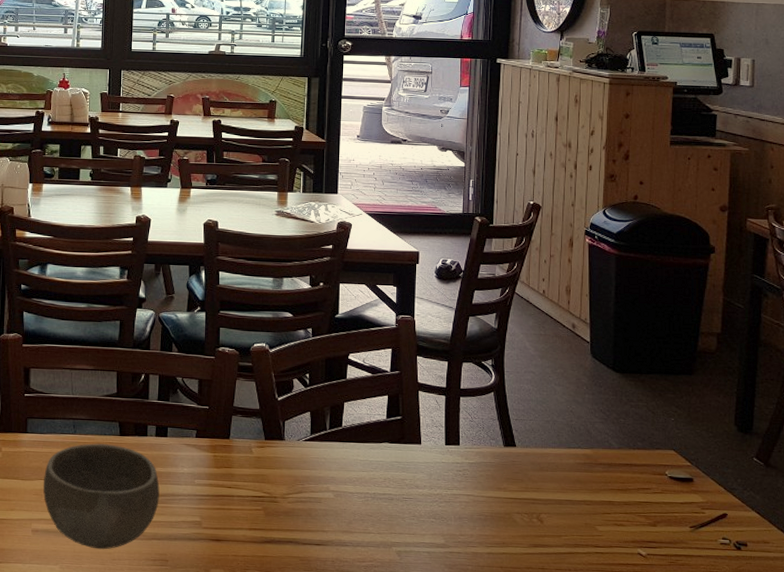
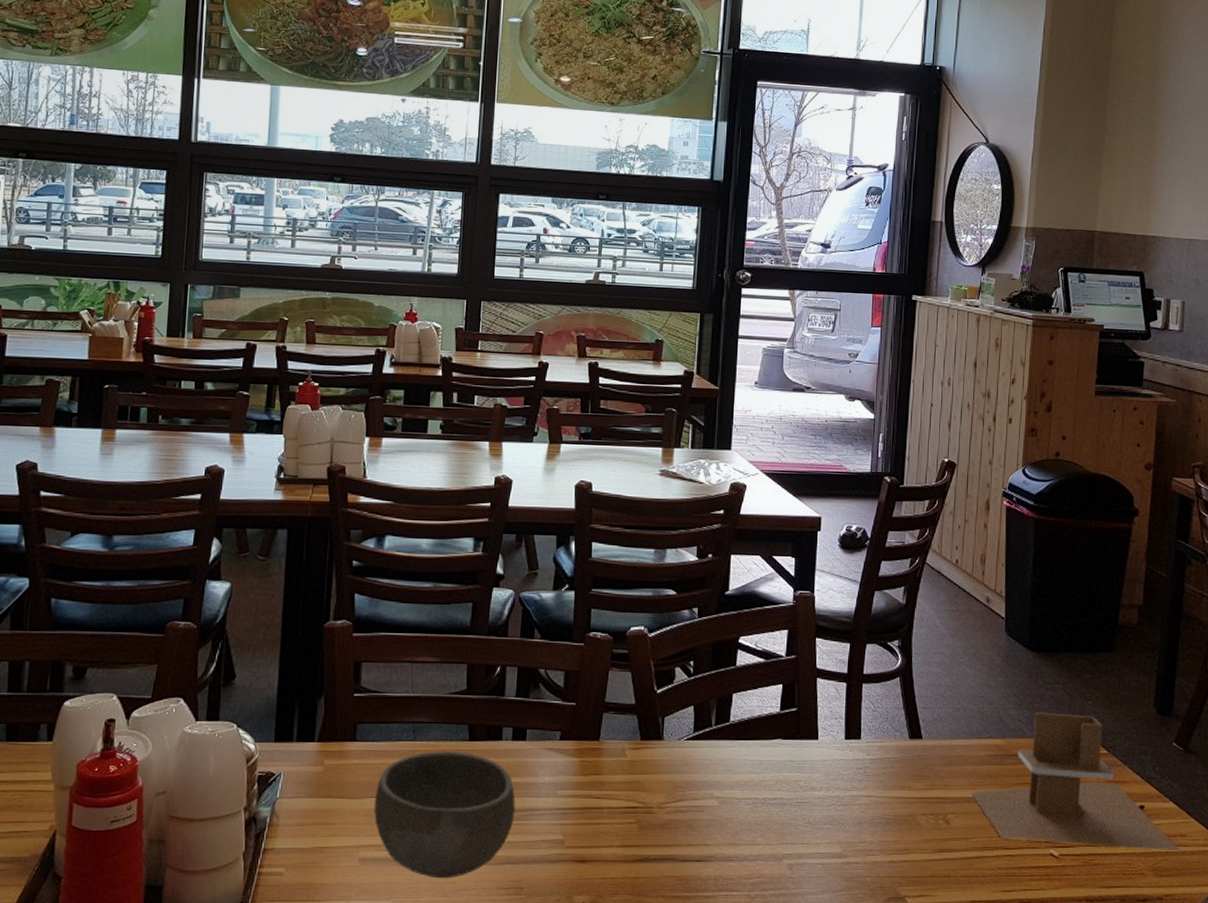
napkin holder: none [561,426,764,557] -> present [970,712,1181,852]

